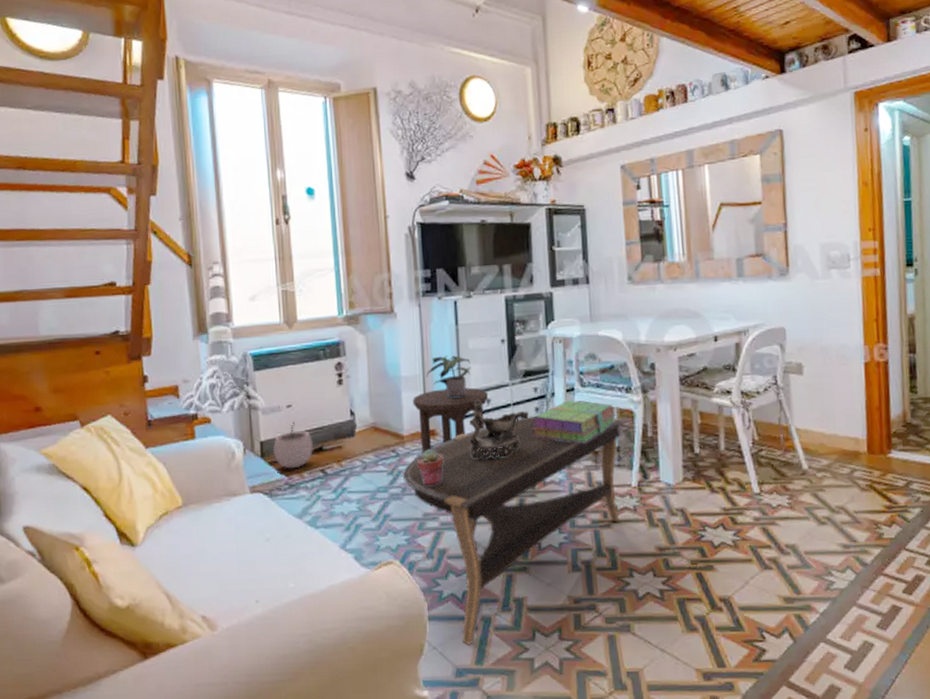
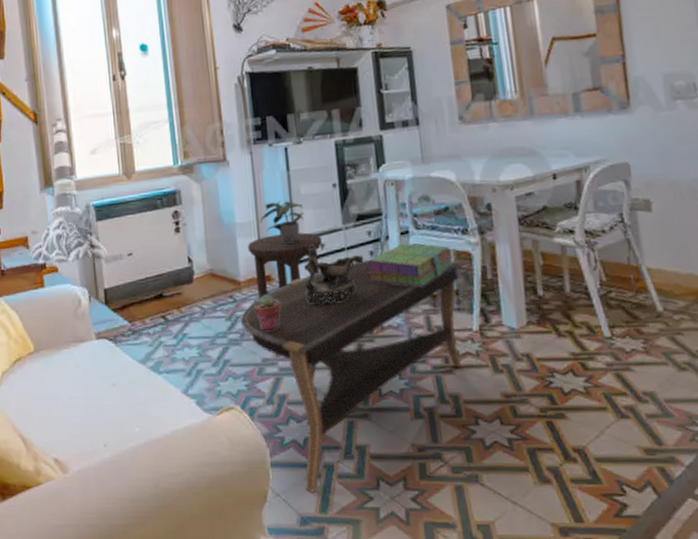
plant pot: present [272,421,313,469] -> none [116,269,154,316]

